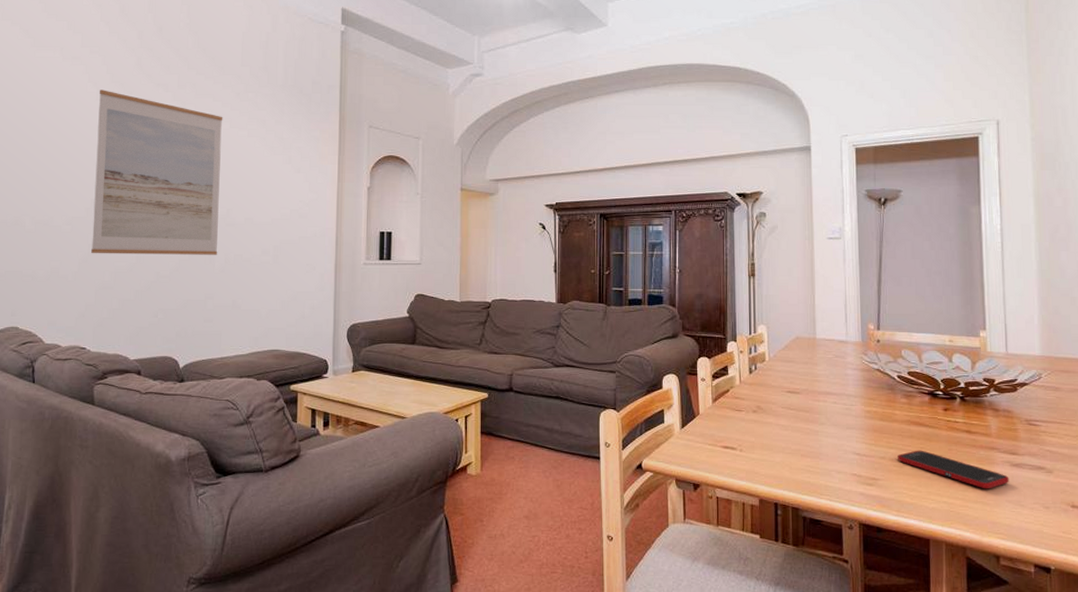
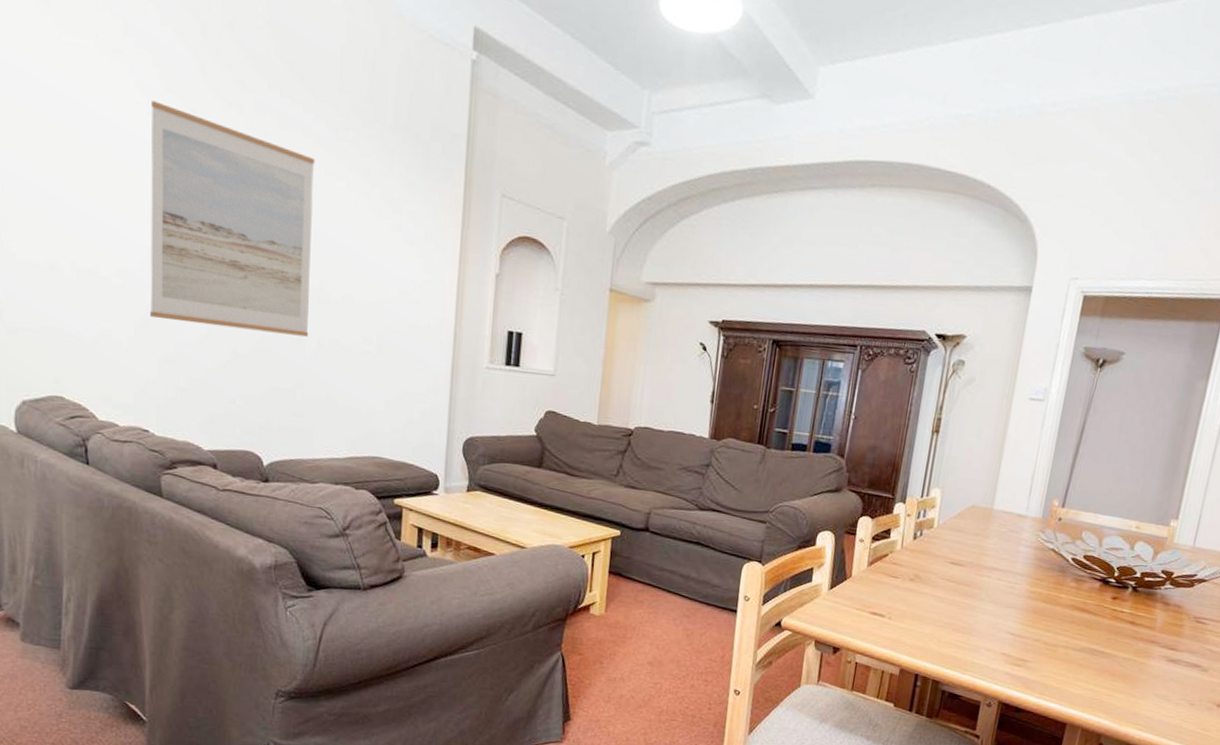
cell phone: present [898,450,1009,489] -> none [1052,636,1162,682]

